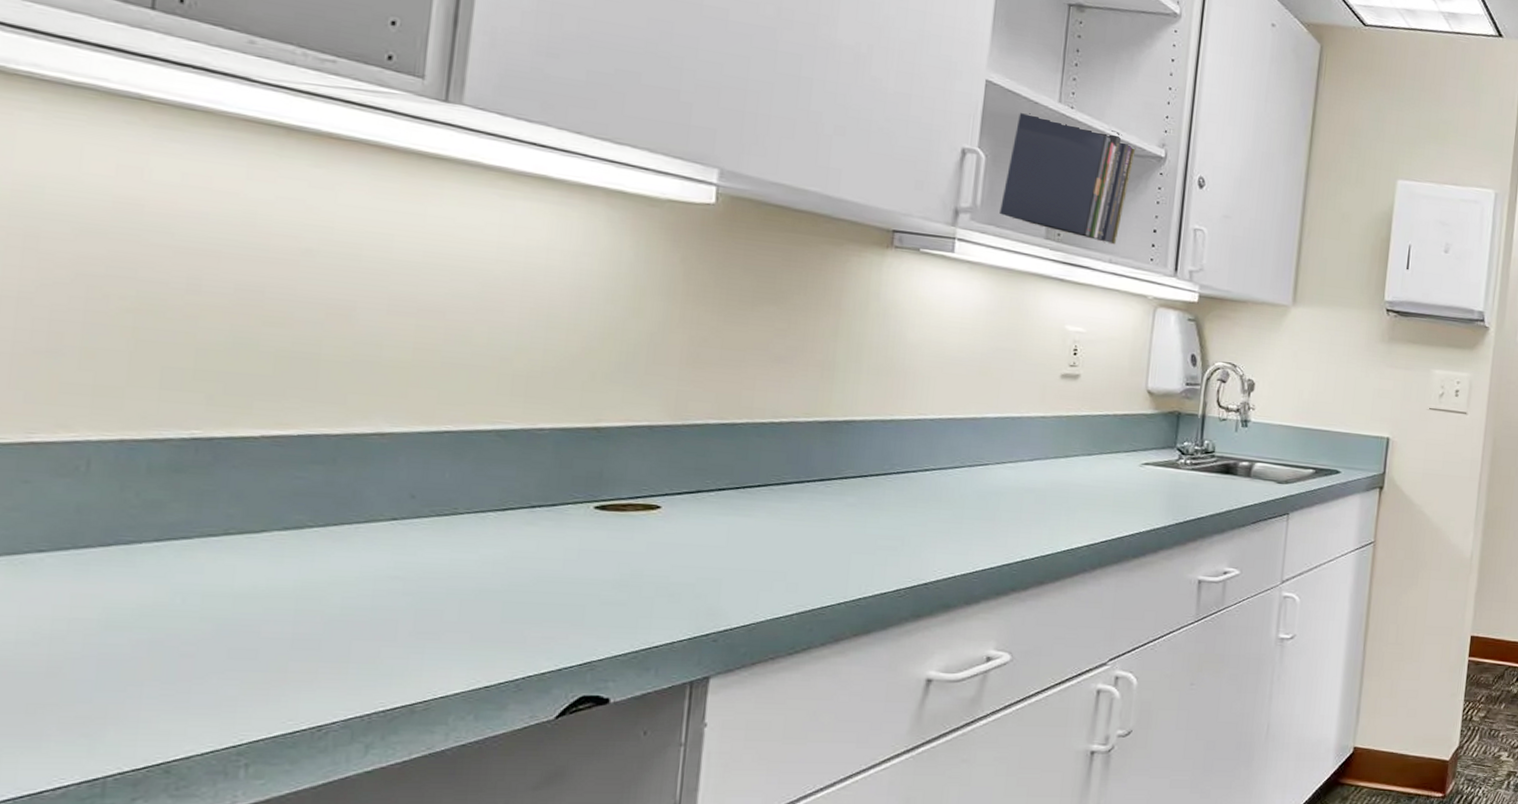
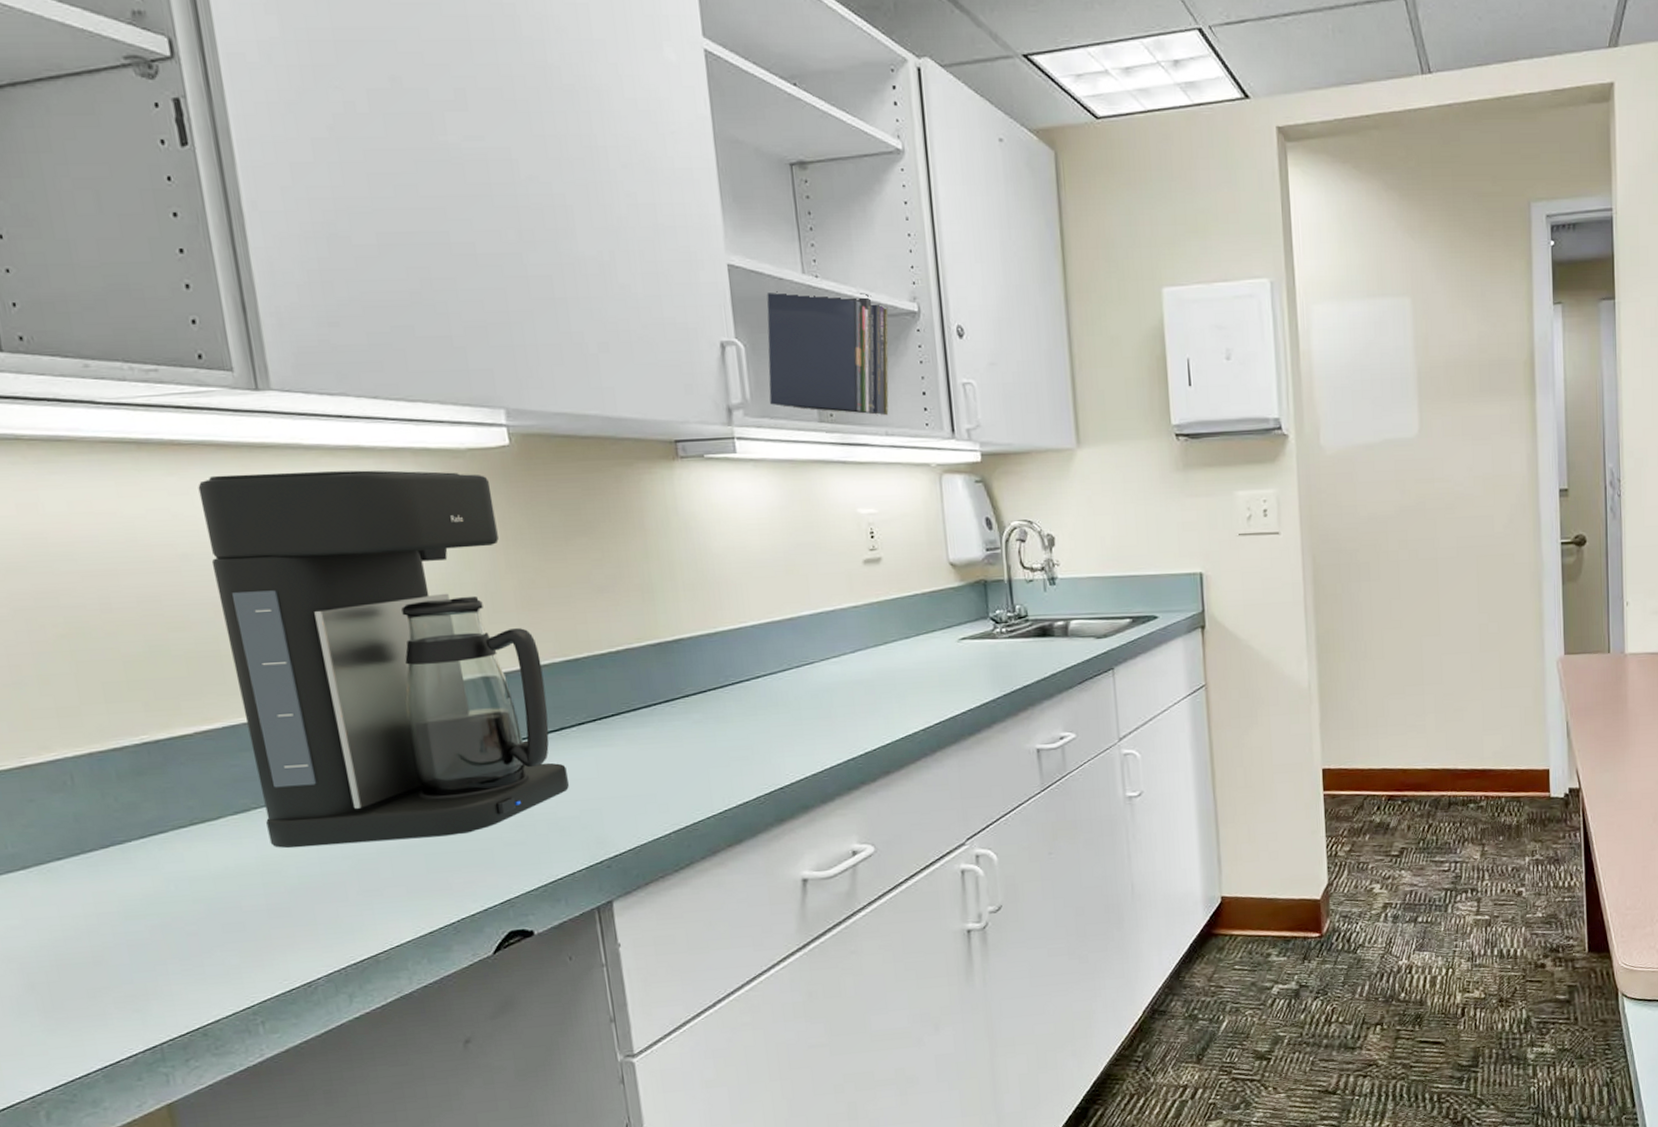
coffee maker: none [318,176,694,587] -> present [198,470,570,849]

